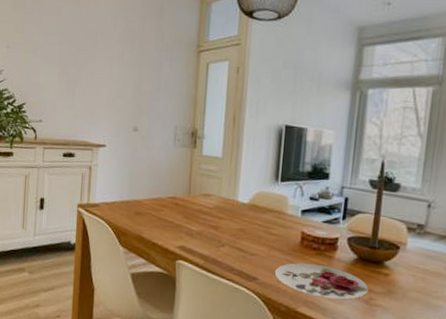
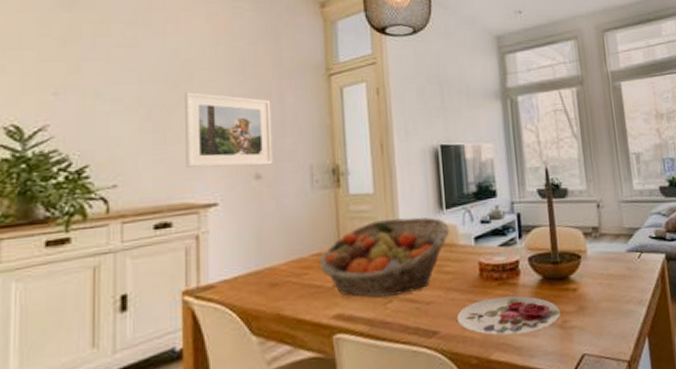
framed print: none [87,55,151,121] -> present [185,92,273,168]
fruit basket: none [172,179,281,243] -> present [319,216,450,298]

